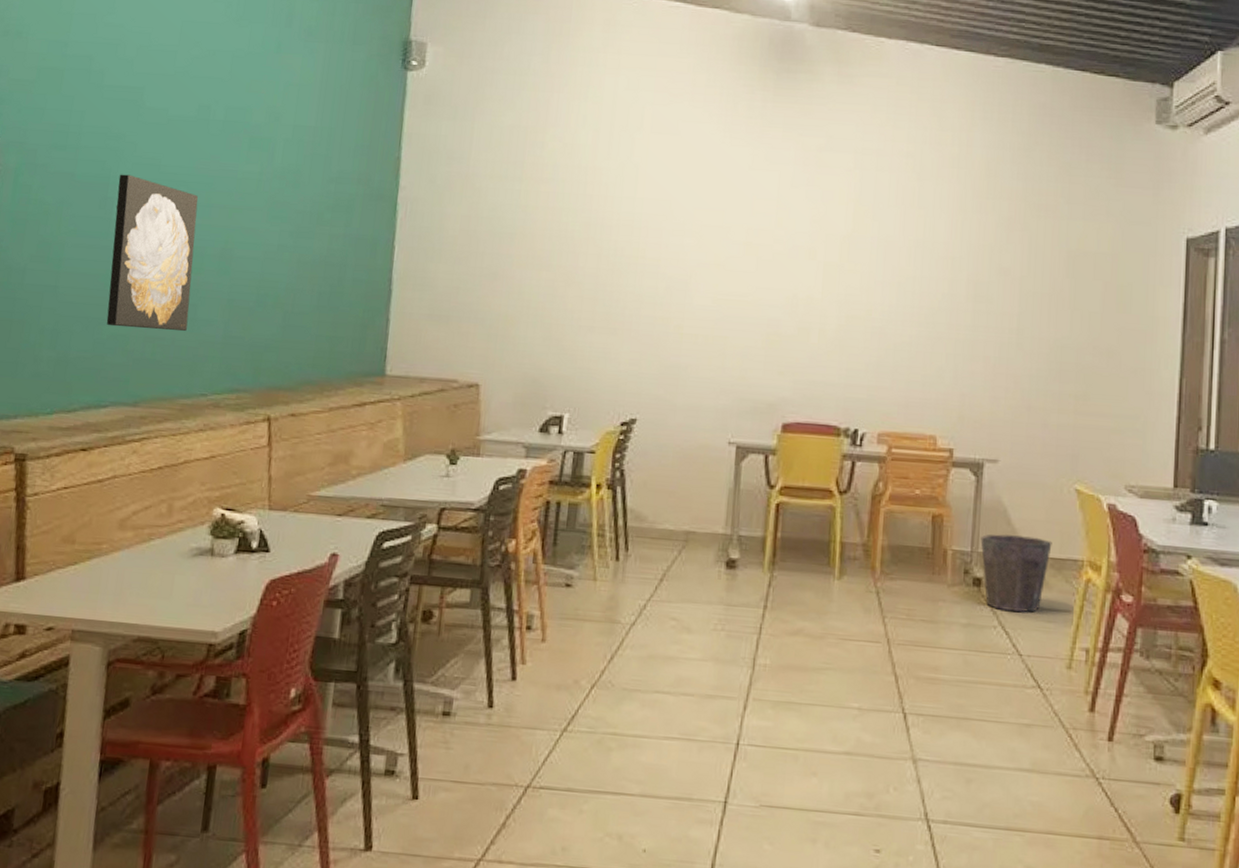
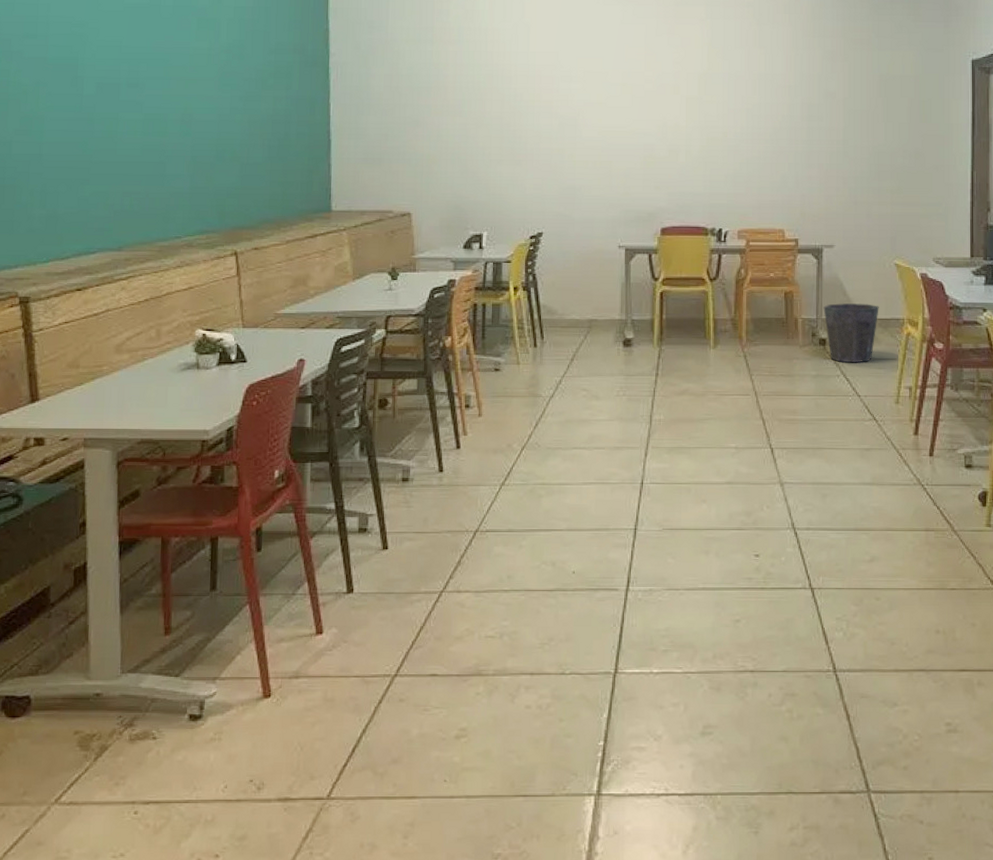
wall art: present [106,174,199,331] -> none [86,56,159,186]

